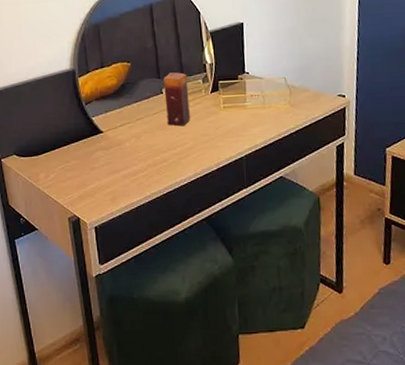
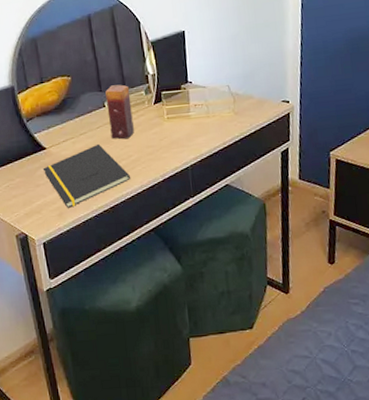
notepad: none [98,129,186,193] -> present [42,143,131,208]

